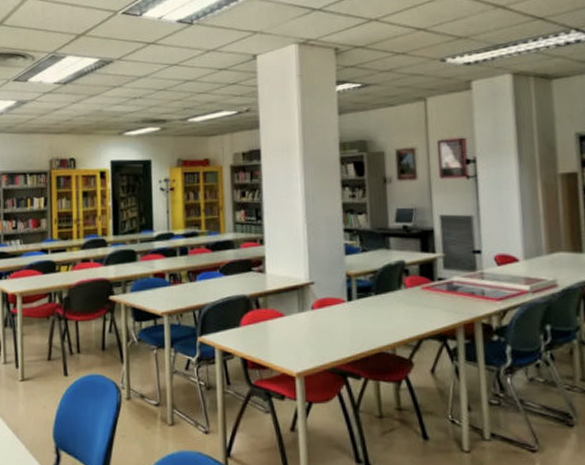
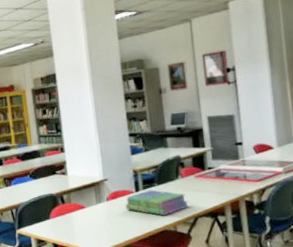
stack of books: none [333,300,412,334] -> present [125,190,189,216]

